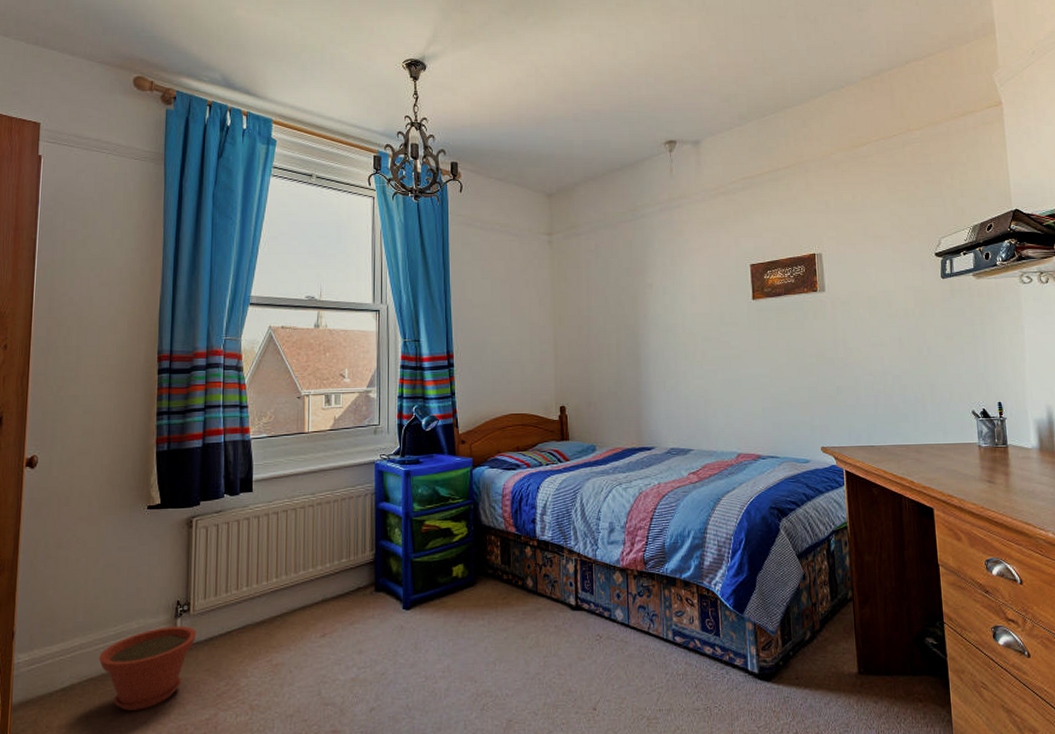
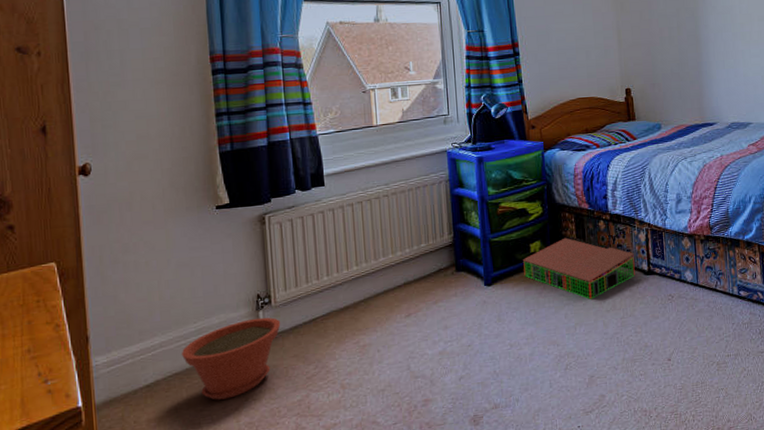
storage bin: none [443,562,562,633] -> present [522,237,635,299]

